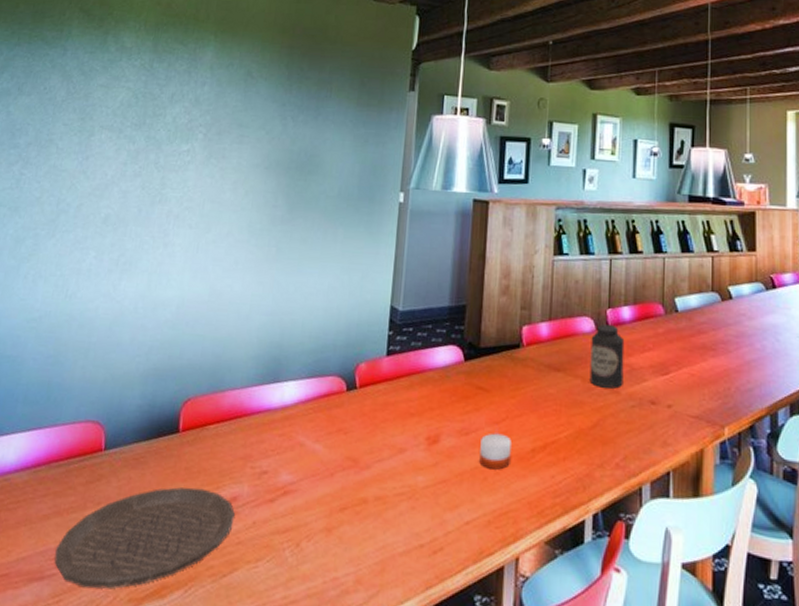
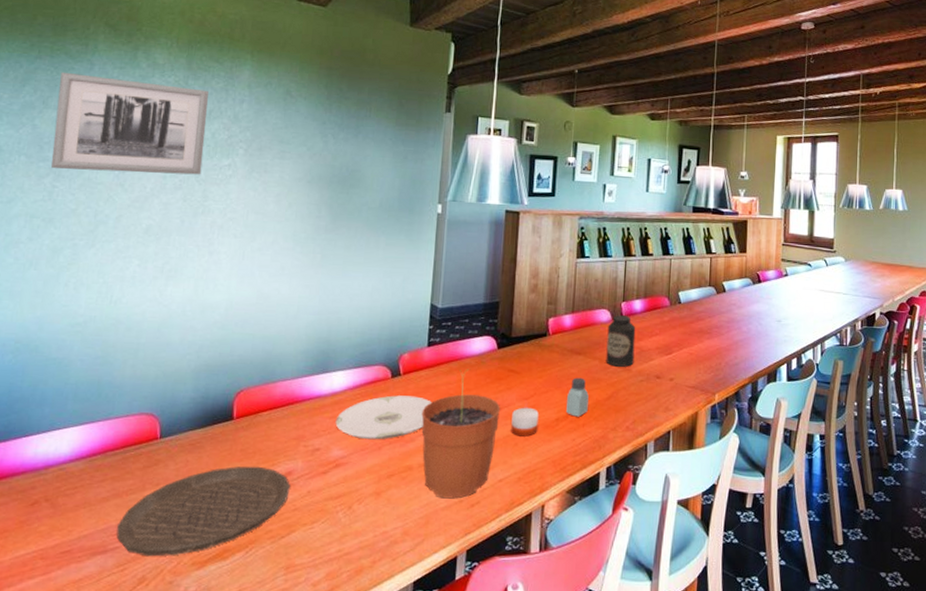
wall art: none [21,58,172,162] -> present [51,71,209,175]
plate: none [285,412,390,465] -> present [335,395,432,440]
plant pot: none [378,384,468,543] -> present [421,369,501,499]
saltshaker: none [544,399,570,448] -> present [566,377,589,417]

